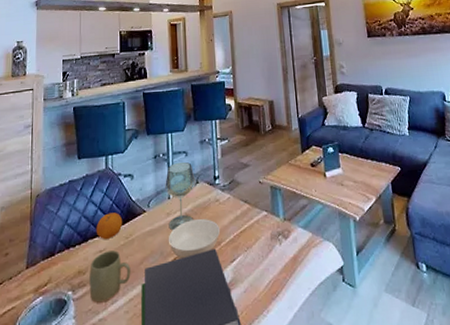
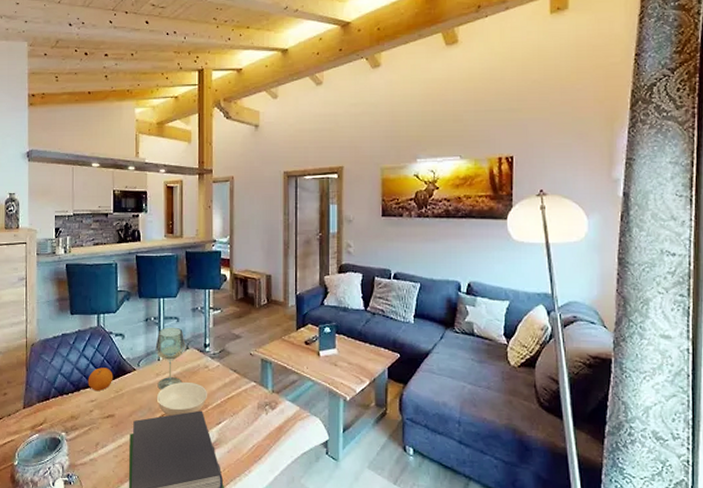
mug: present [89,250,131,303] -> none [81,401,120,445]

